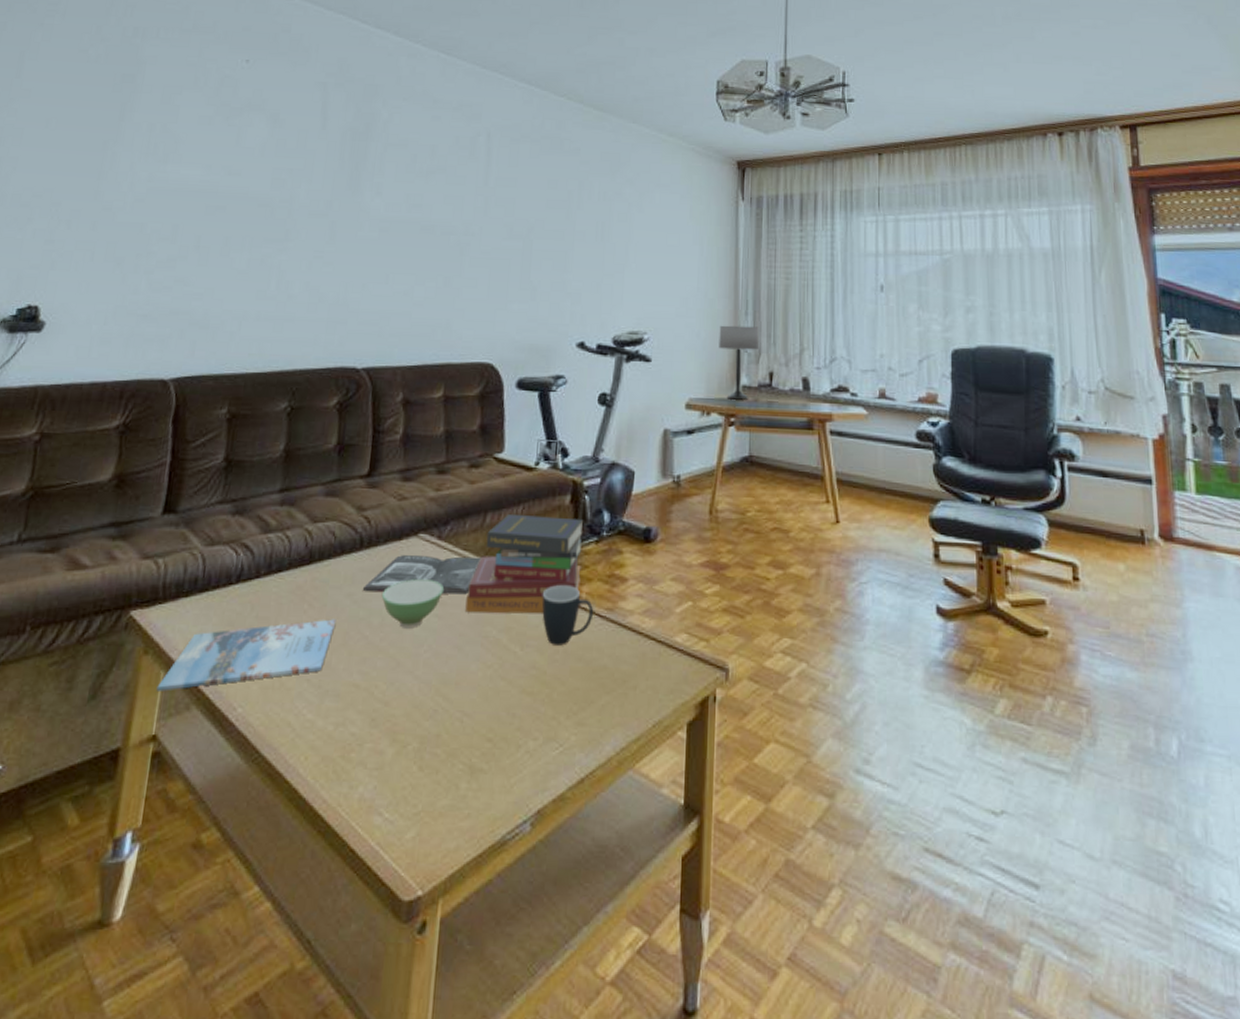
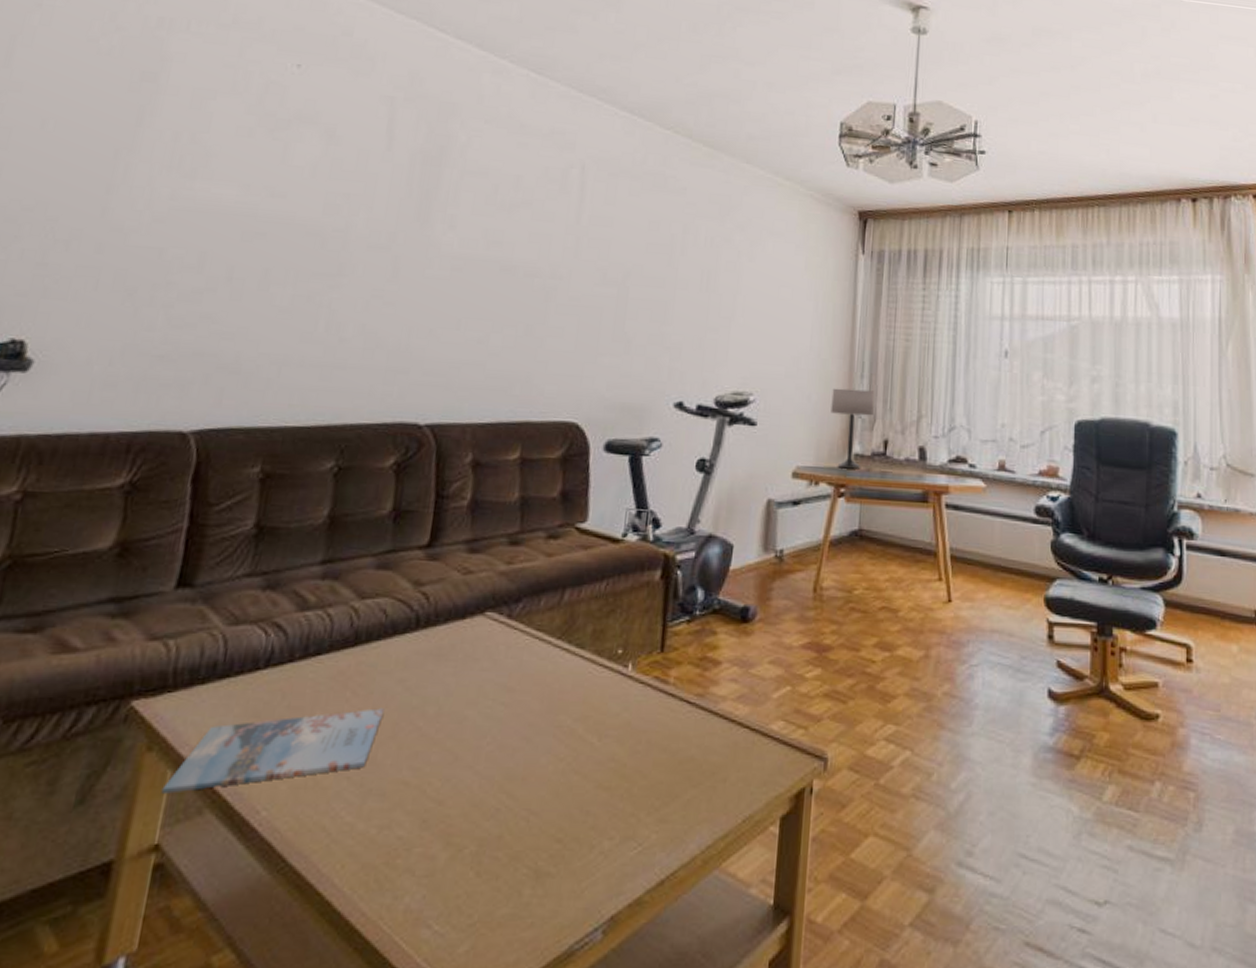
magazine: present [362,555,481,595] -> none [416,636,556,680]
bowl: present [381,579,443,629] -> none [439,663,512,718]
books: present [465,513,584,614] -> none [536,590,675,701]
mug: present [542,585,594,646] -> none [624,669,683,735]

